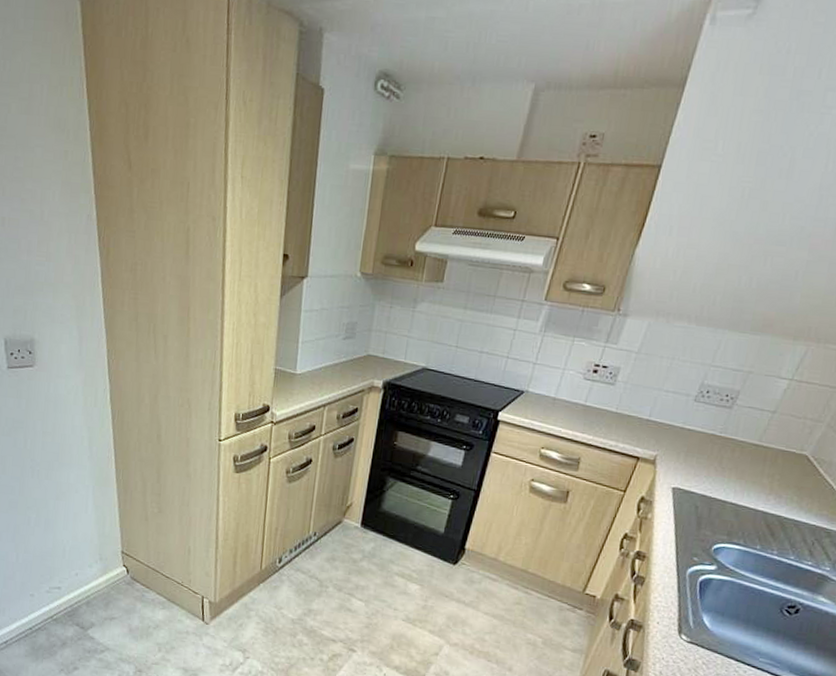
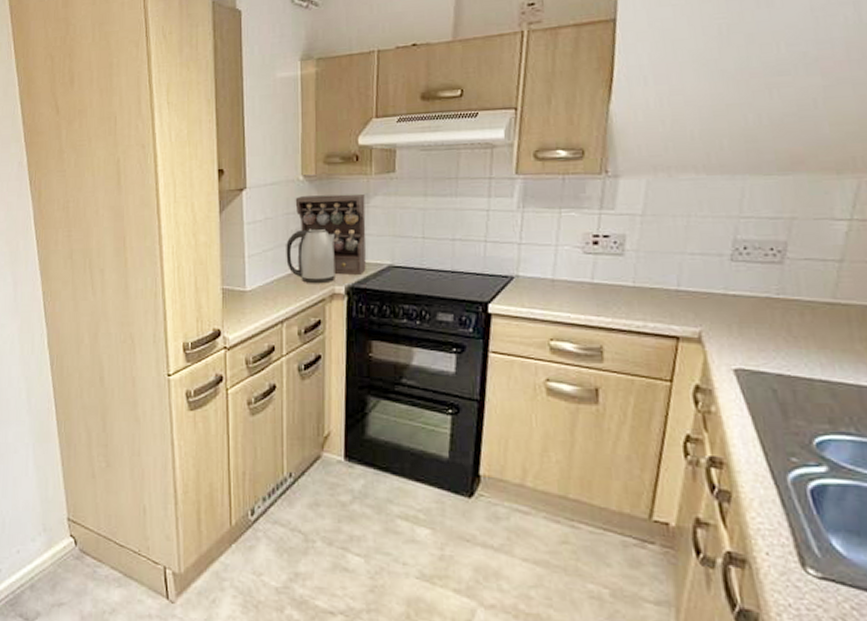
kettle: none [335,323,382,377] -> present [286,227,336,284]
spice rack: none [344,292,413,373] -> present [295,193,366,276]

